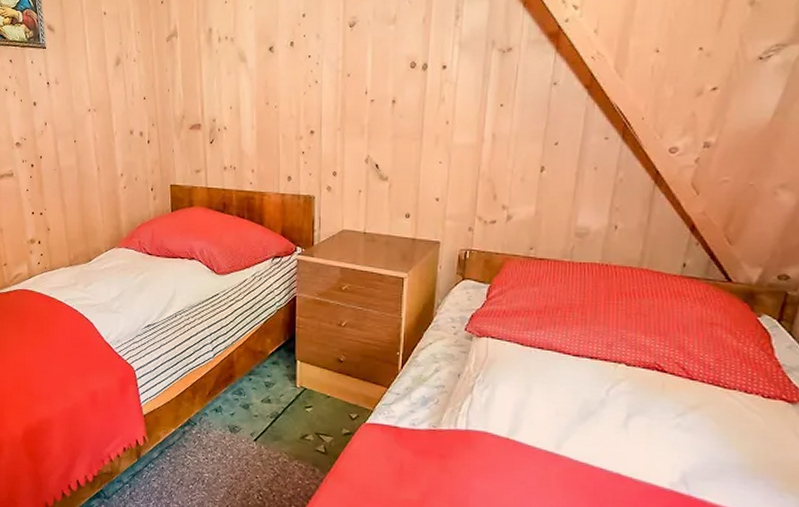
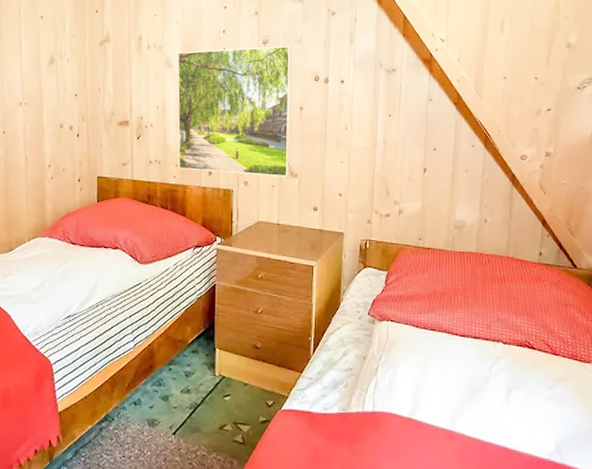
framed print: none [251,27,384,181] -> present [177,46,292,177]

